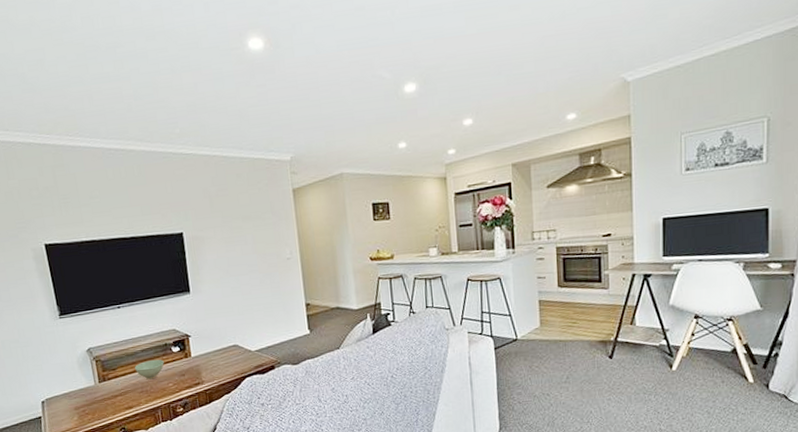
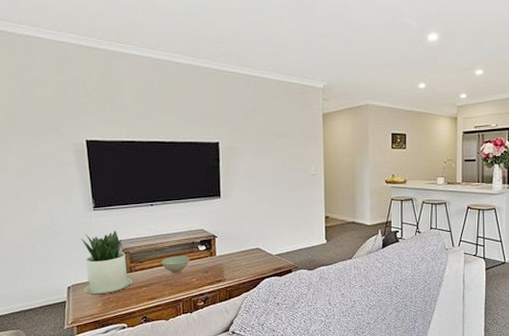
planter: none [50,338,106,408] -> present [81,230,132,295]

